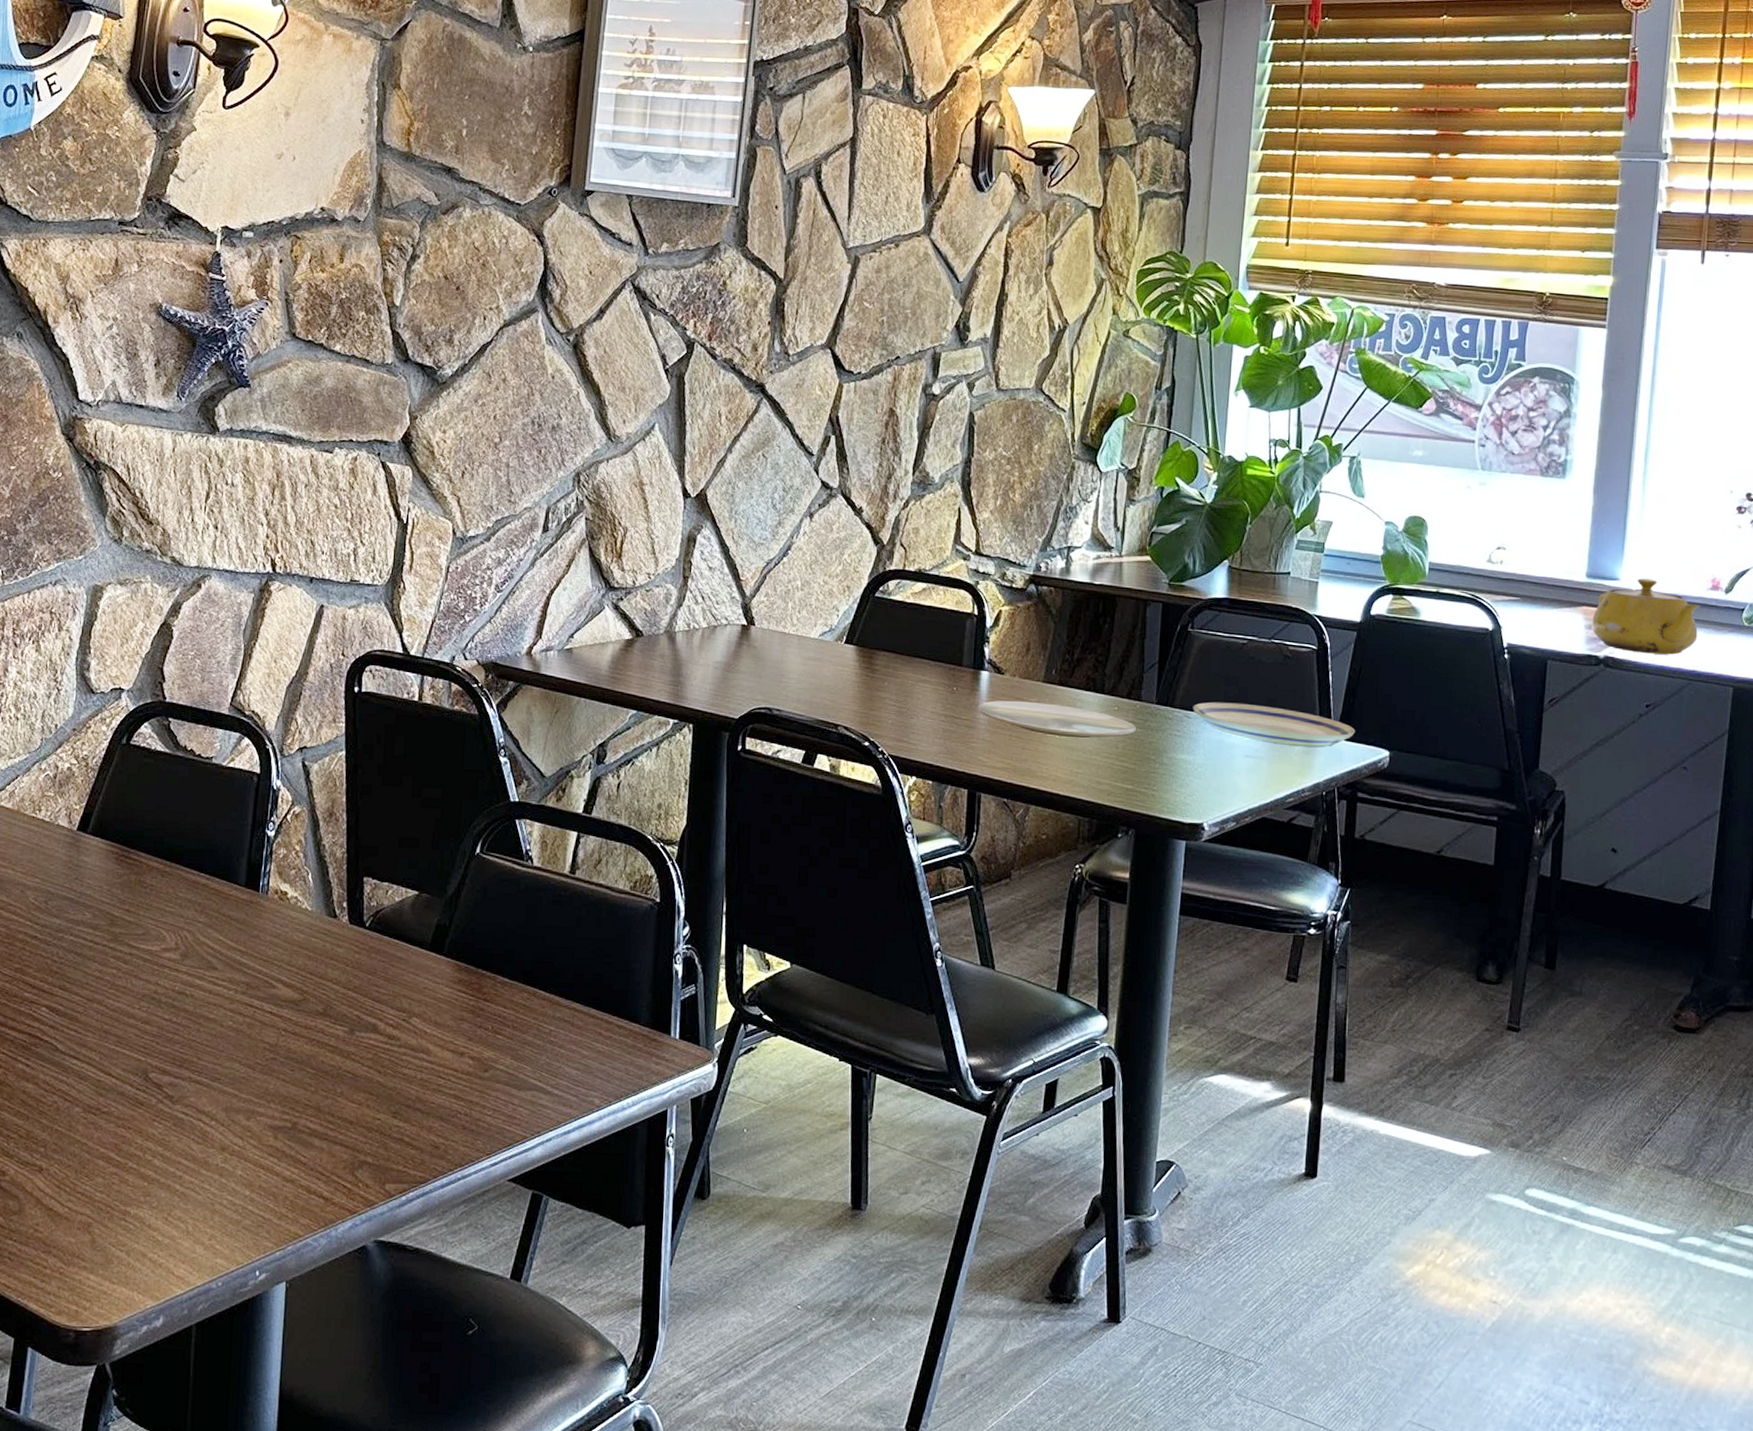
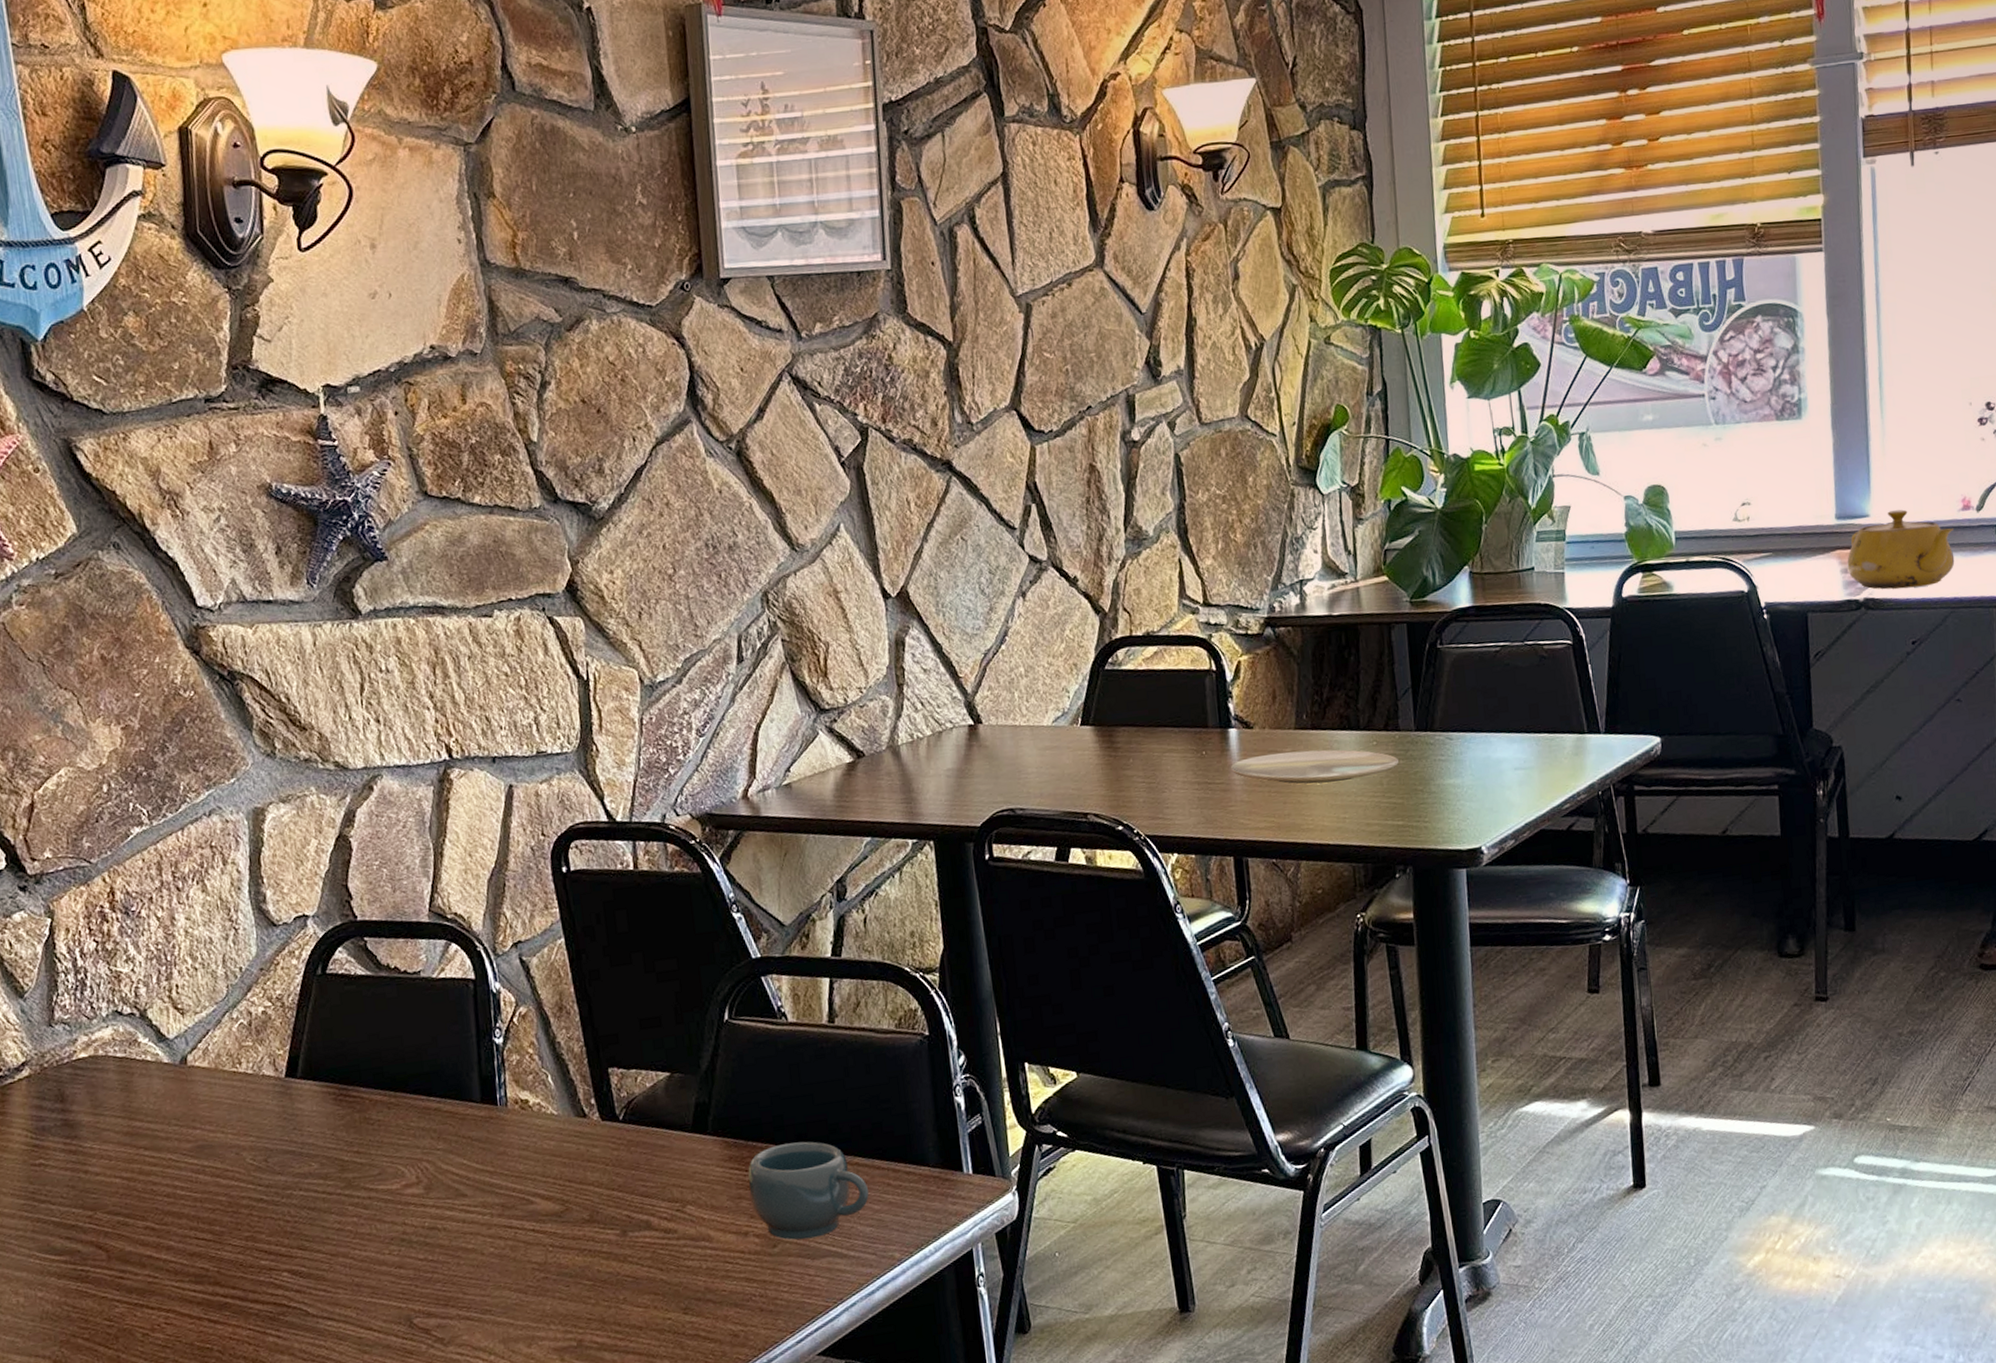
cup: none [471,977,581,1070] -> present [748,1141,870,1240]
plate: present [1193,702,1356,748] -> none [1453,712,1624,751]

